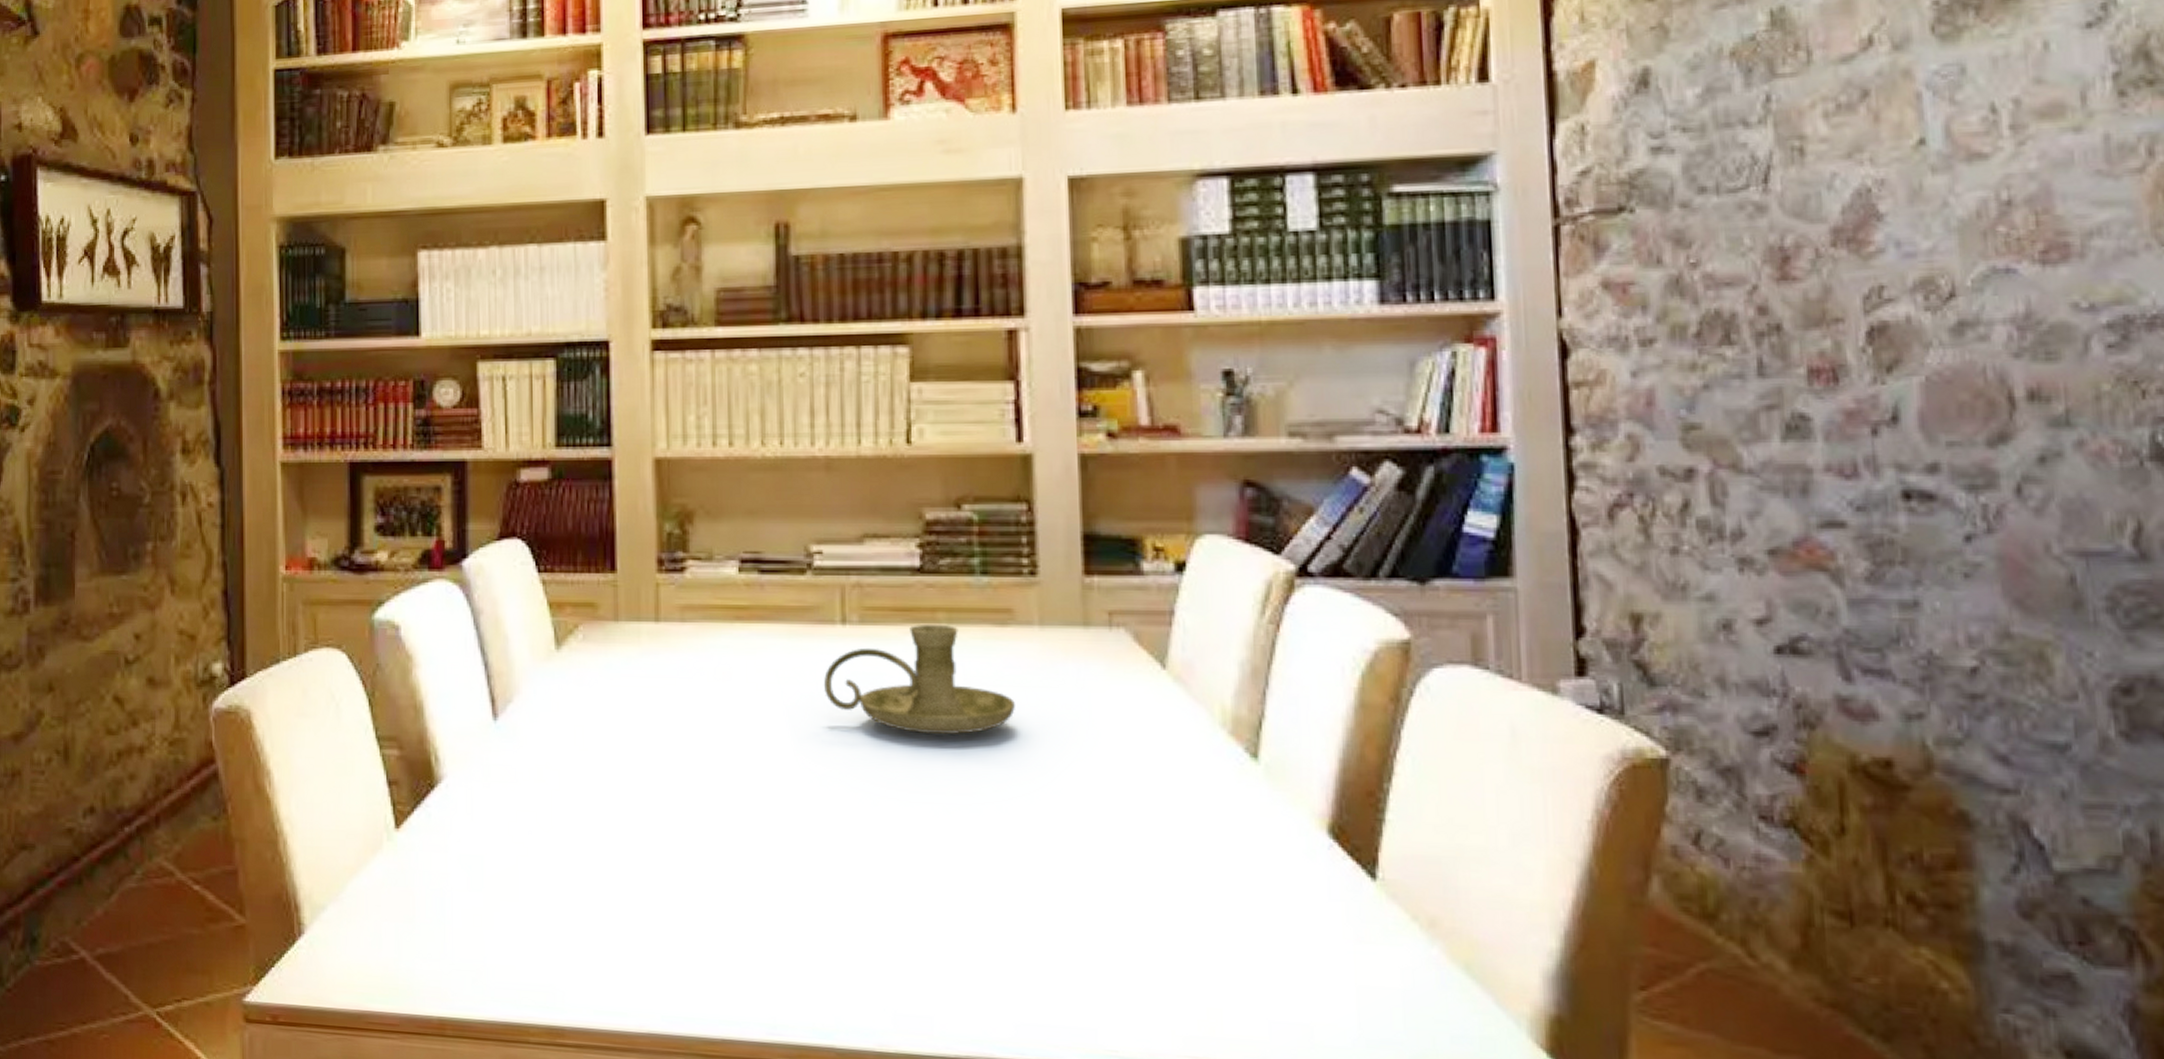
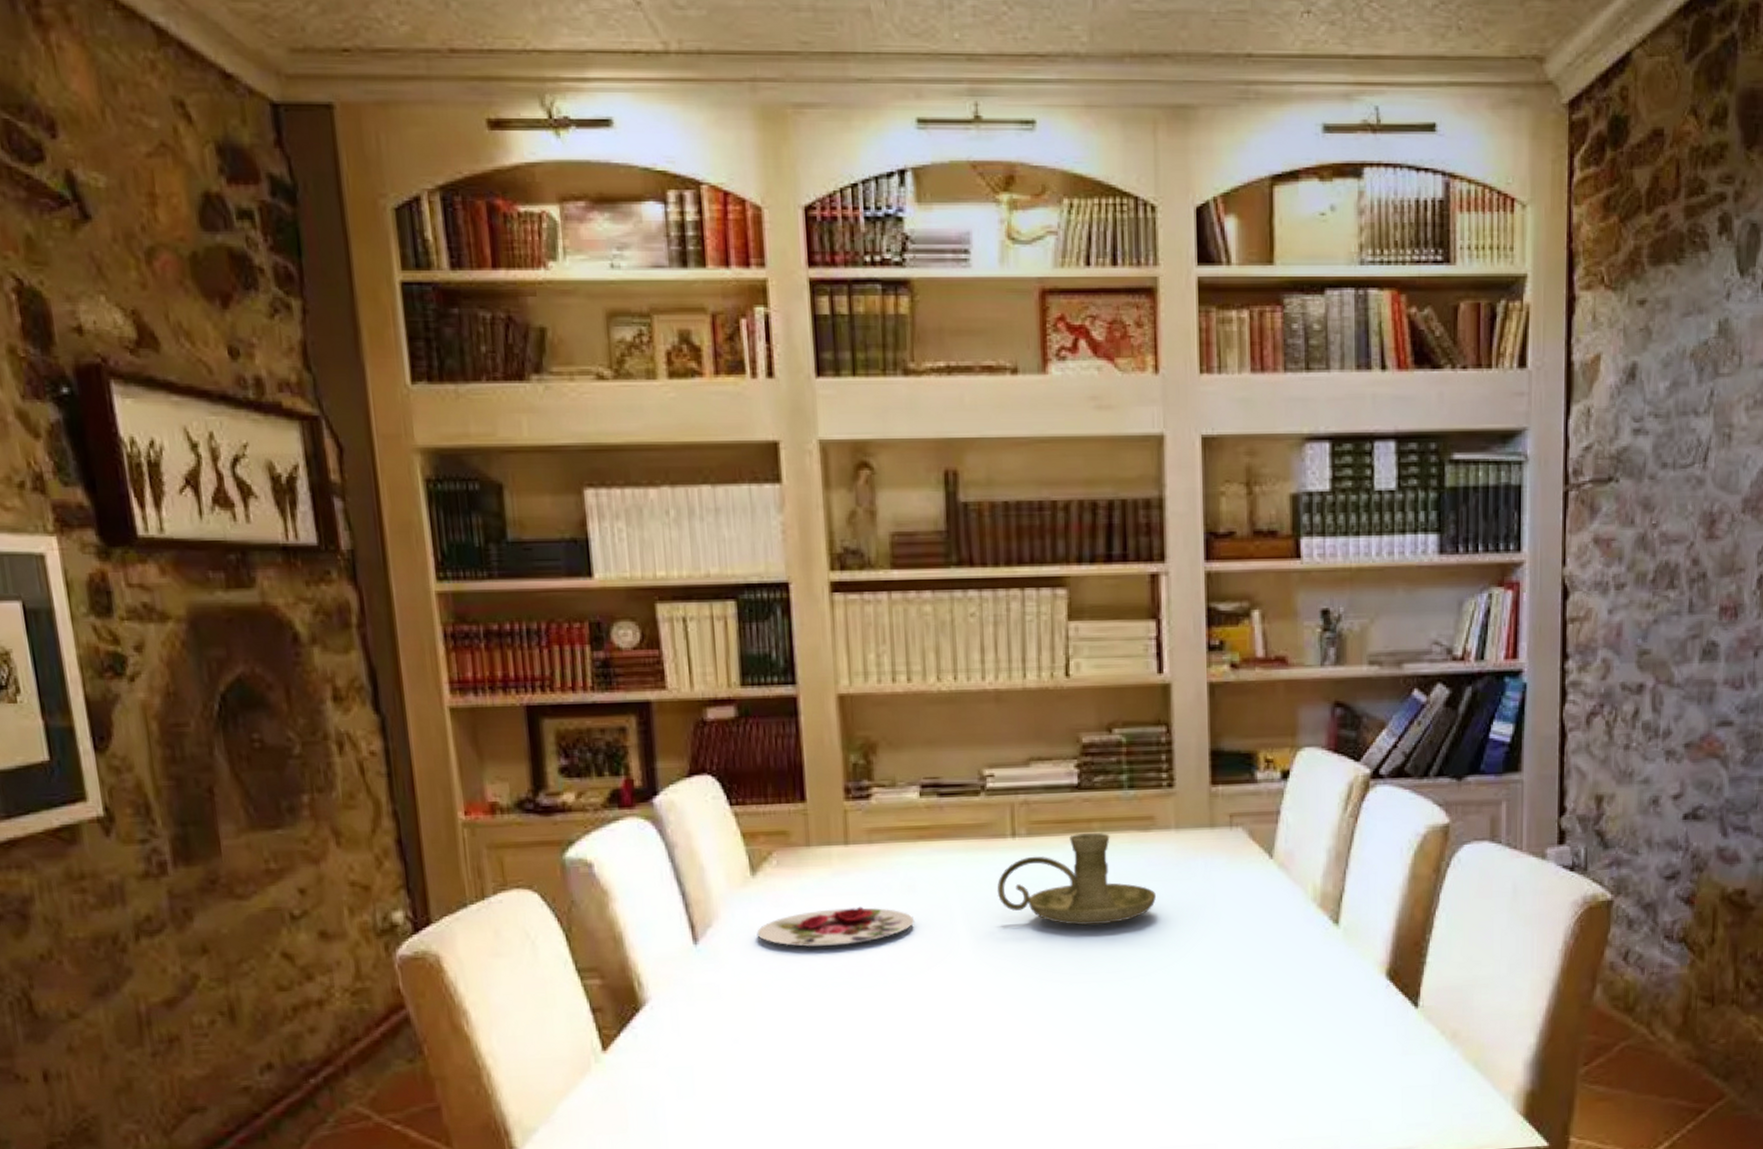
plate: none [558,692,729,736] -> present [757,906,915,948]

